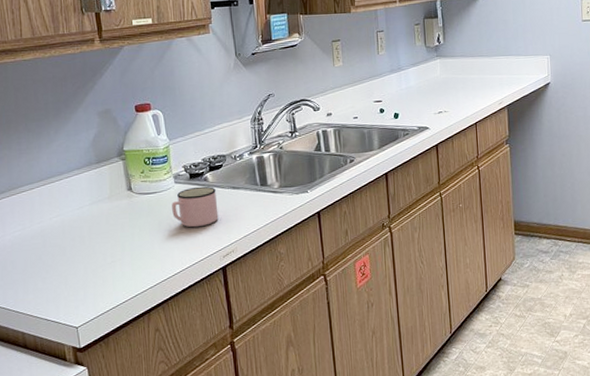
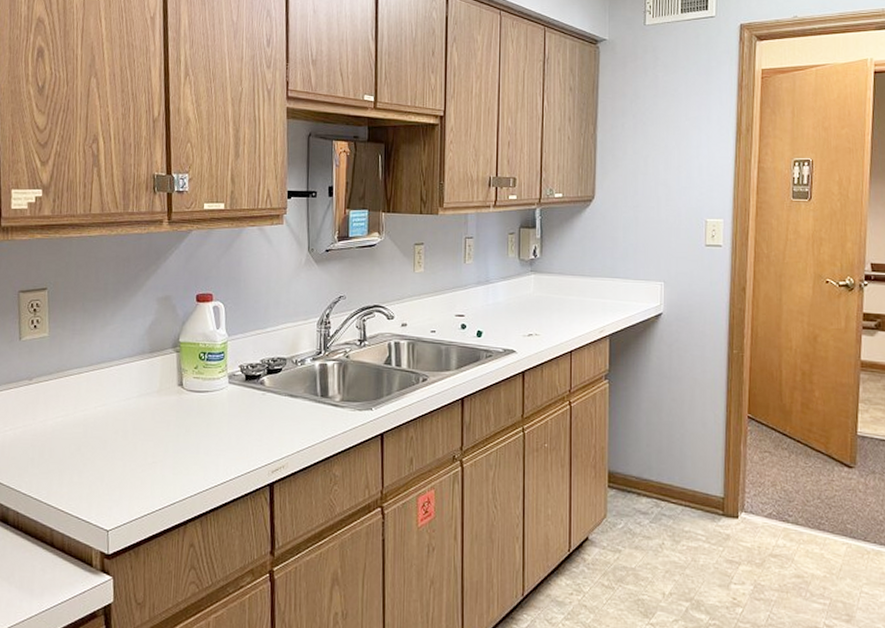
mug: present [172,186,219,228] -> none [222,390,272,435]

